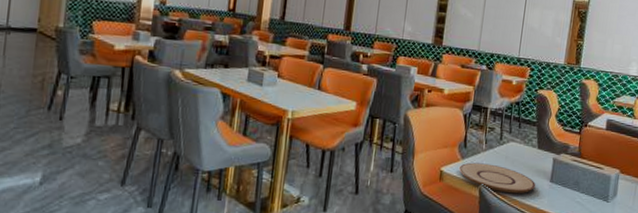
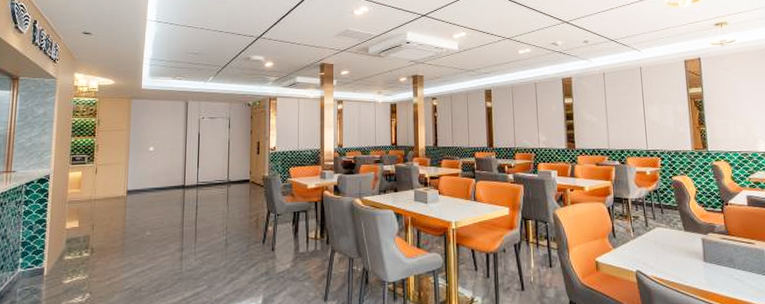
plate: present [458,162,536,194] -> none [612,250,691,277]

